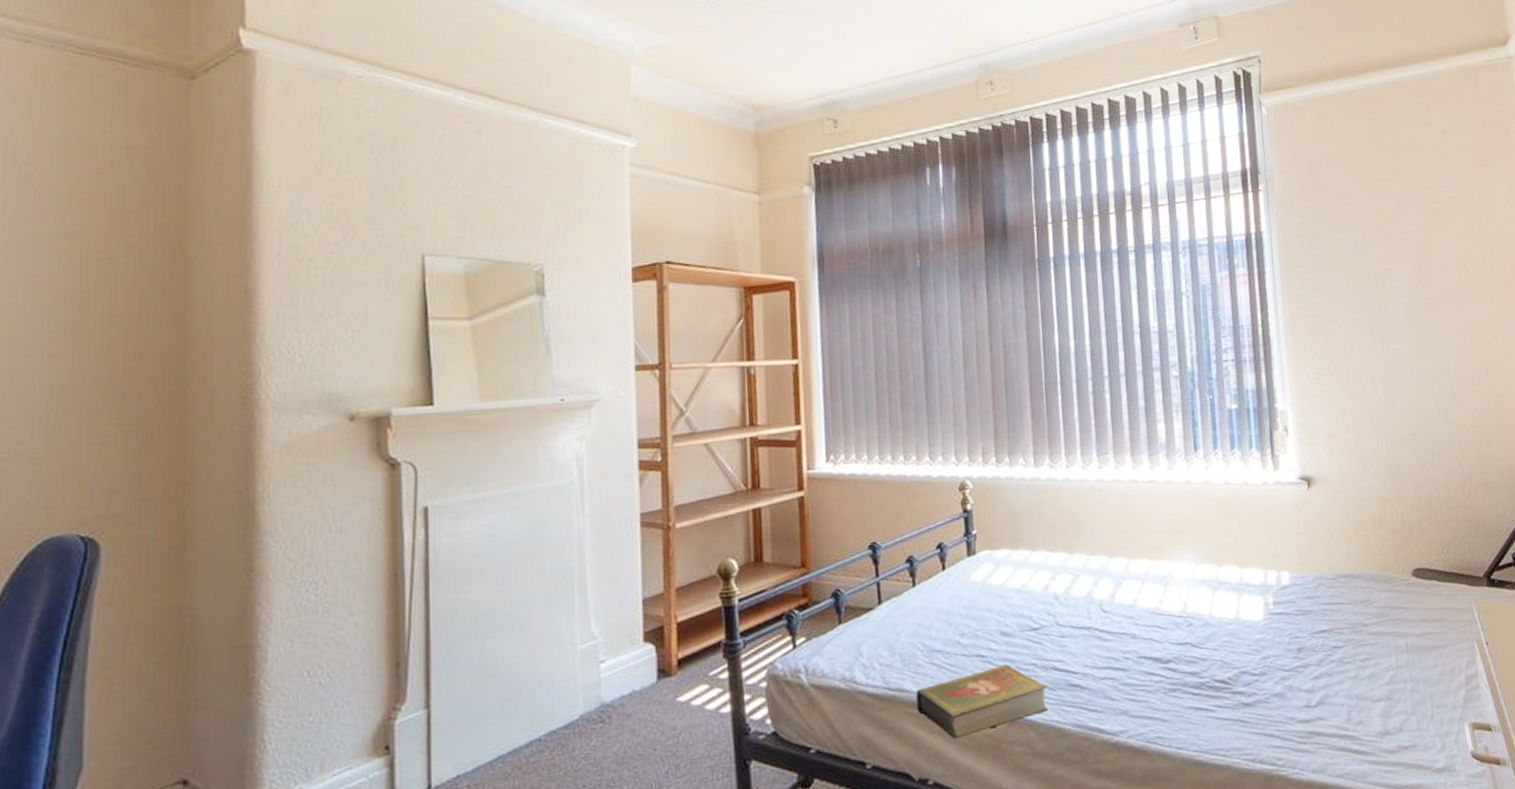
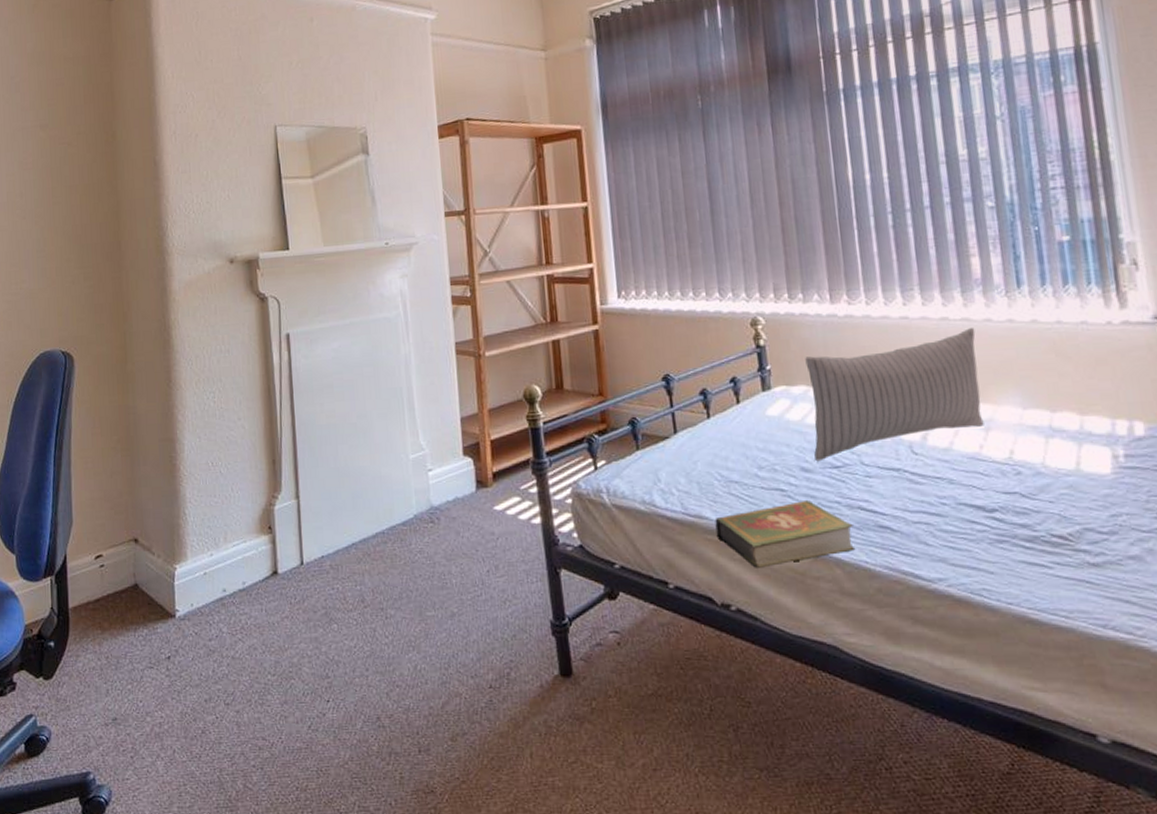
pillow: none [1009,489,1164,625] -> present [805,328,984,462]

